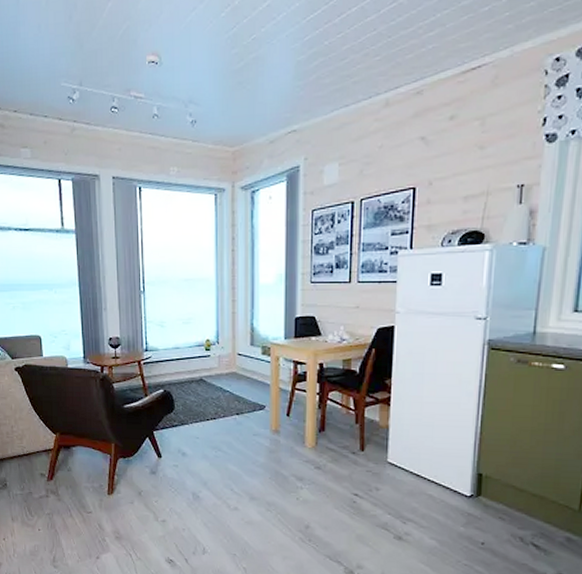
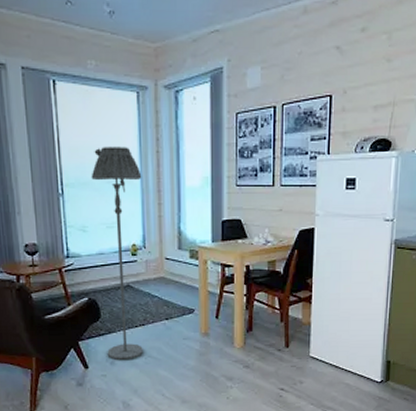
floor lamp: none [170,246,217,452] -> present [91,147,143,360]

